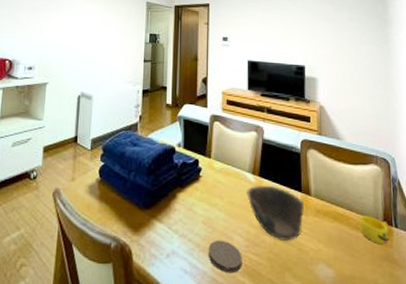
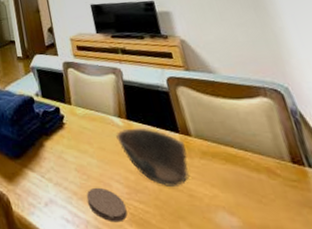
cup: present [359,216,390,245] -> none [258,155,305,188]

